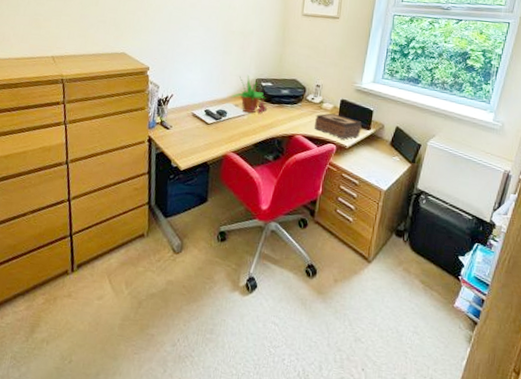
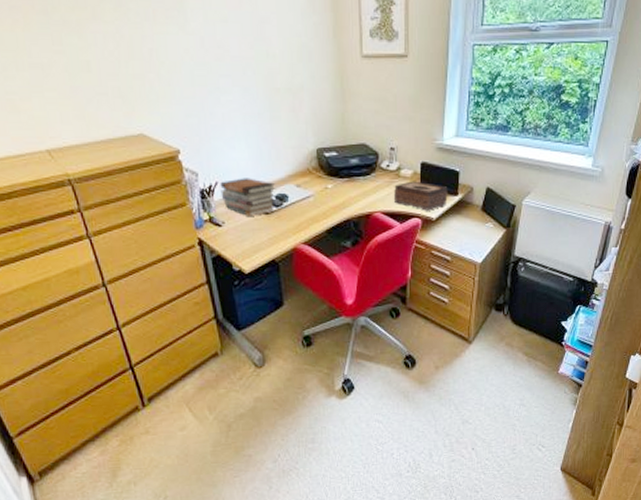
book stack: none [173,94,219,125] -> present [220,178,276,216]
potted plant: present [231,74,267,114] -> none [290,144,335,193]

